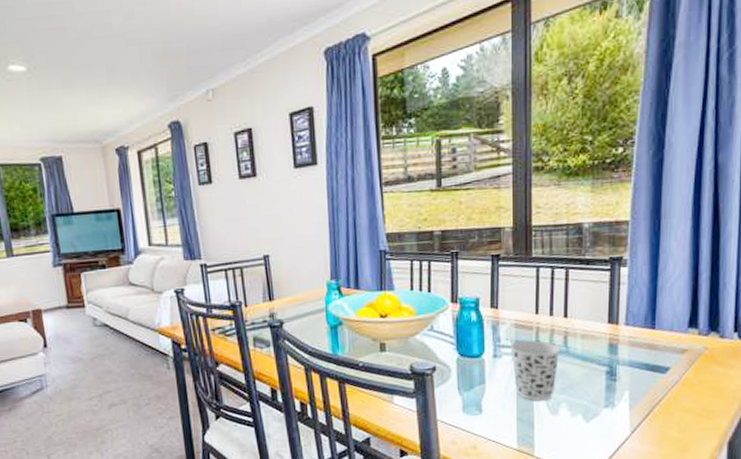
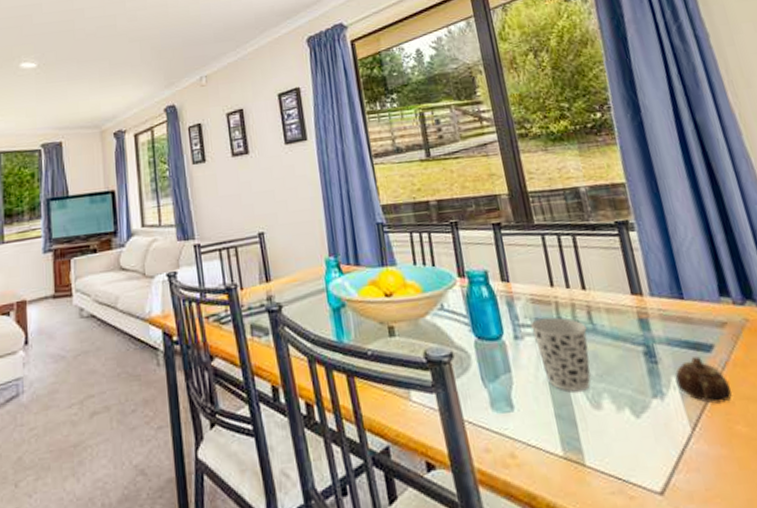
teapot: none [628,376,675,414] -> present [675,356,732,404]

